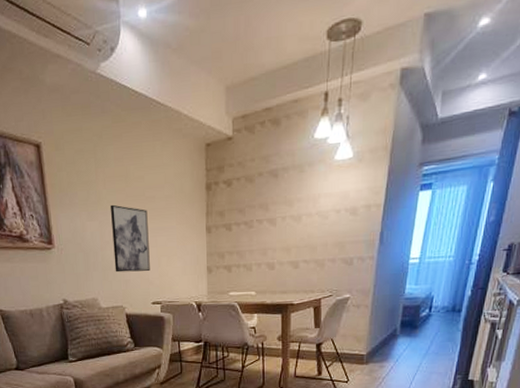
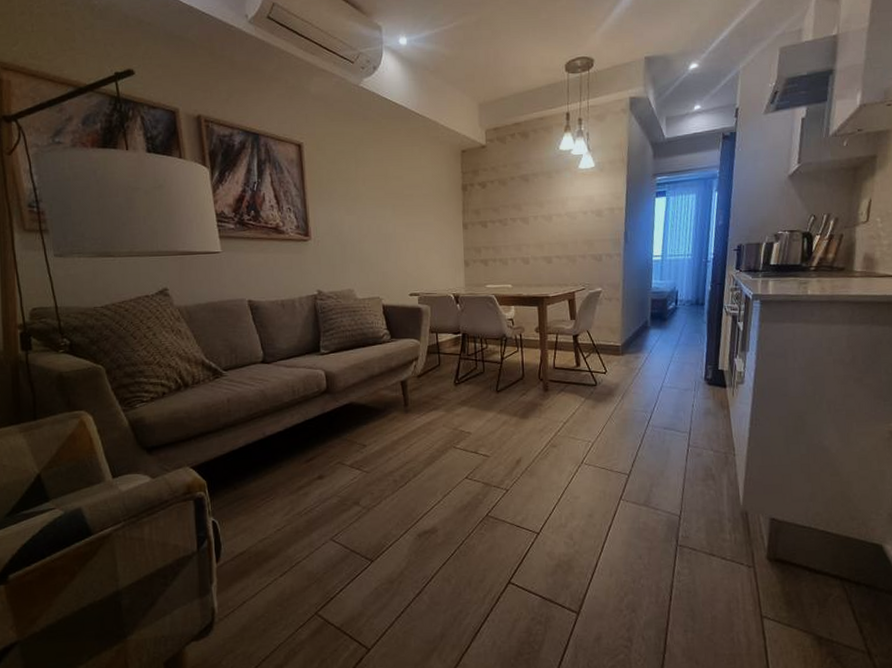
wall art: present [110,204,150,273] -> none [369,200,408,265]

